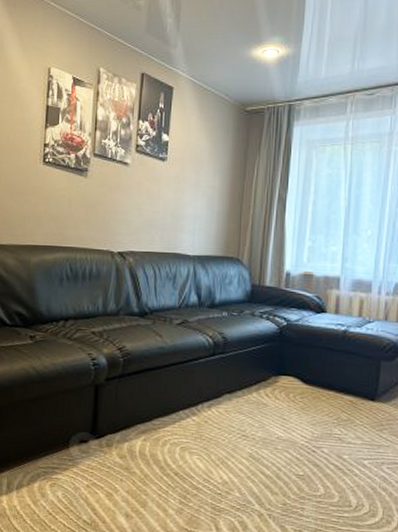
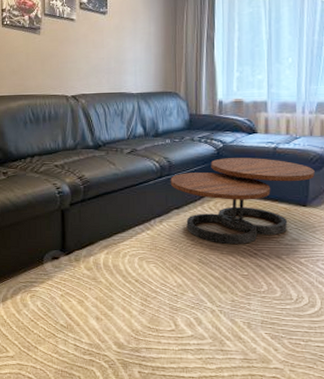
coffee table: none [223,338,387,439] -> present [170,158,315,244]

